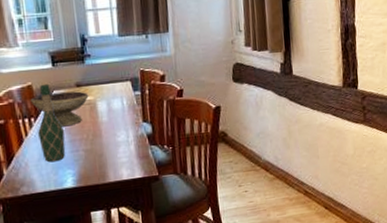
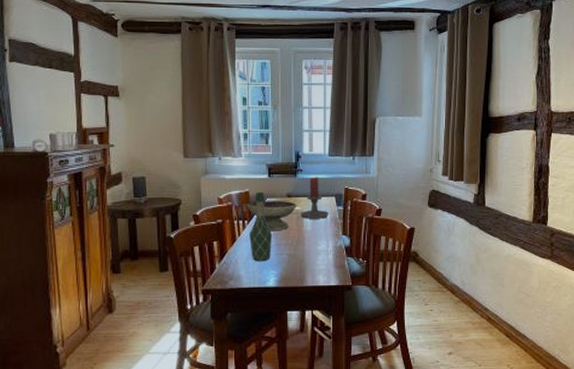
candle holder: none [93,61,126,109] -> present [300,177,330,219]

